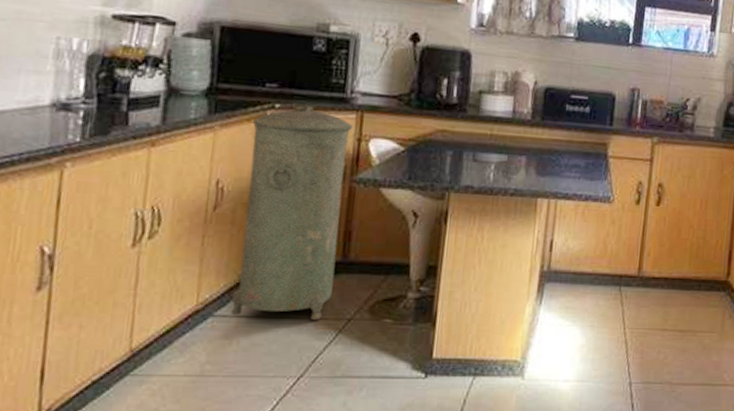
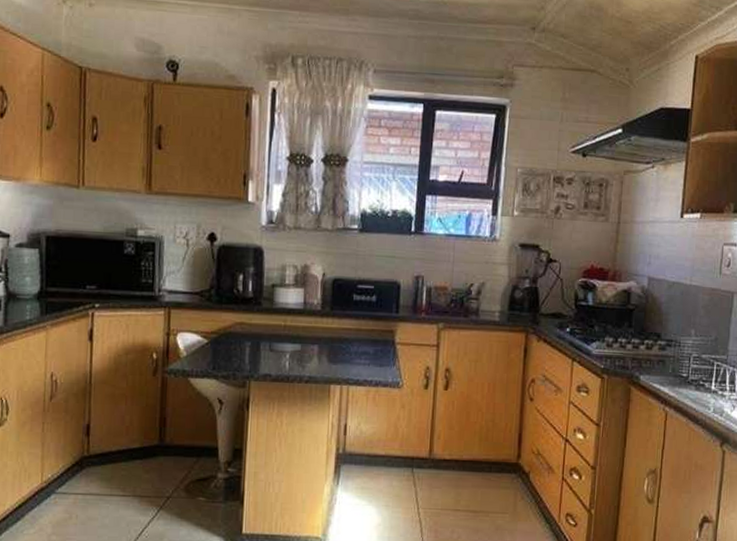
trash can: present [230,105,353,321] -> none [69,304,162,498]

